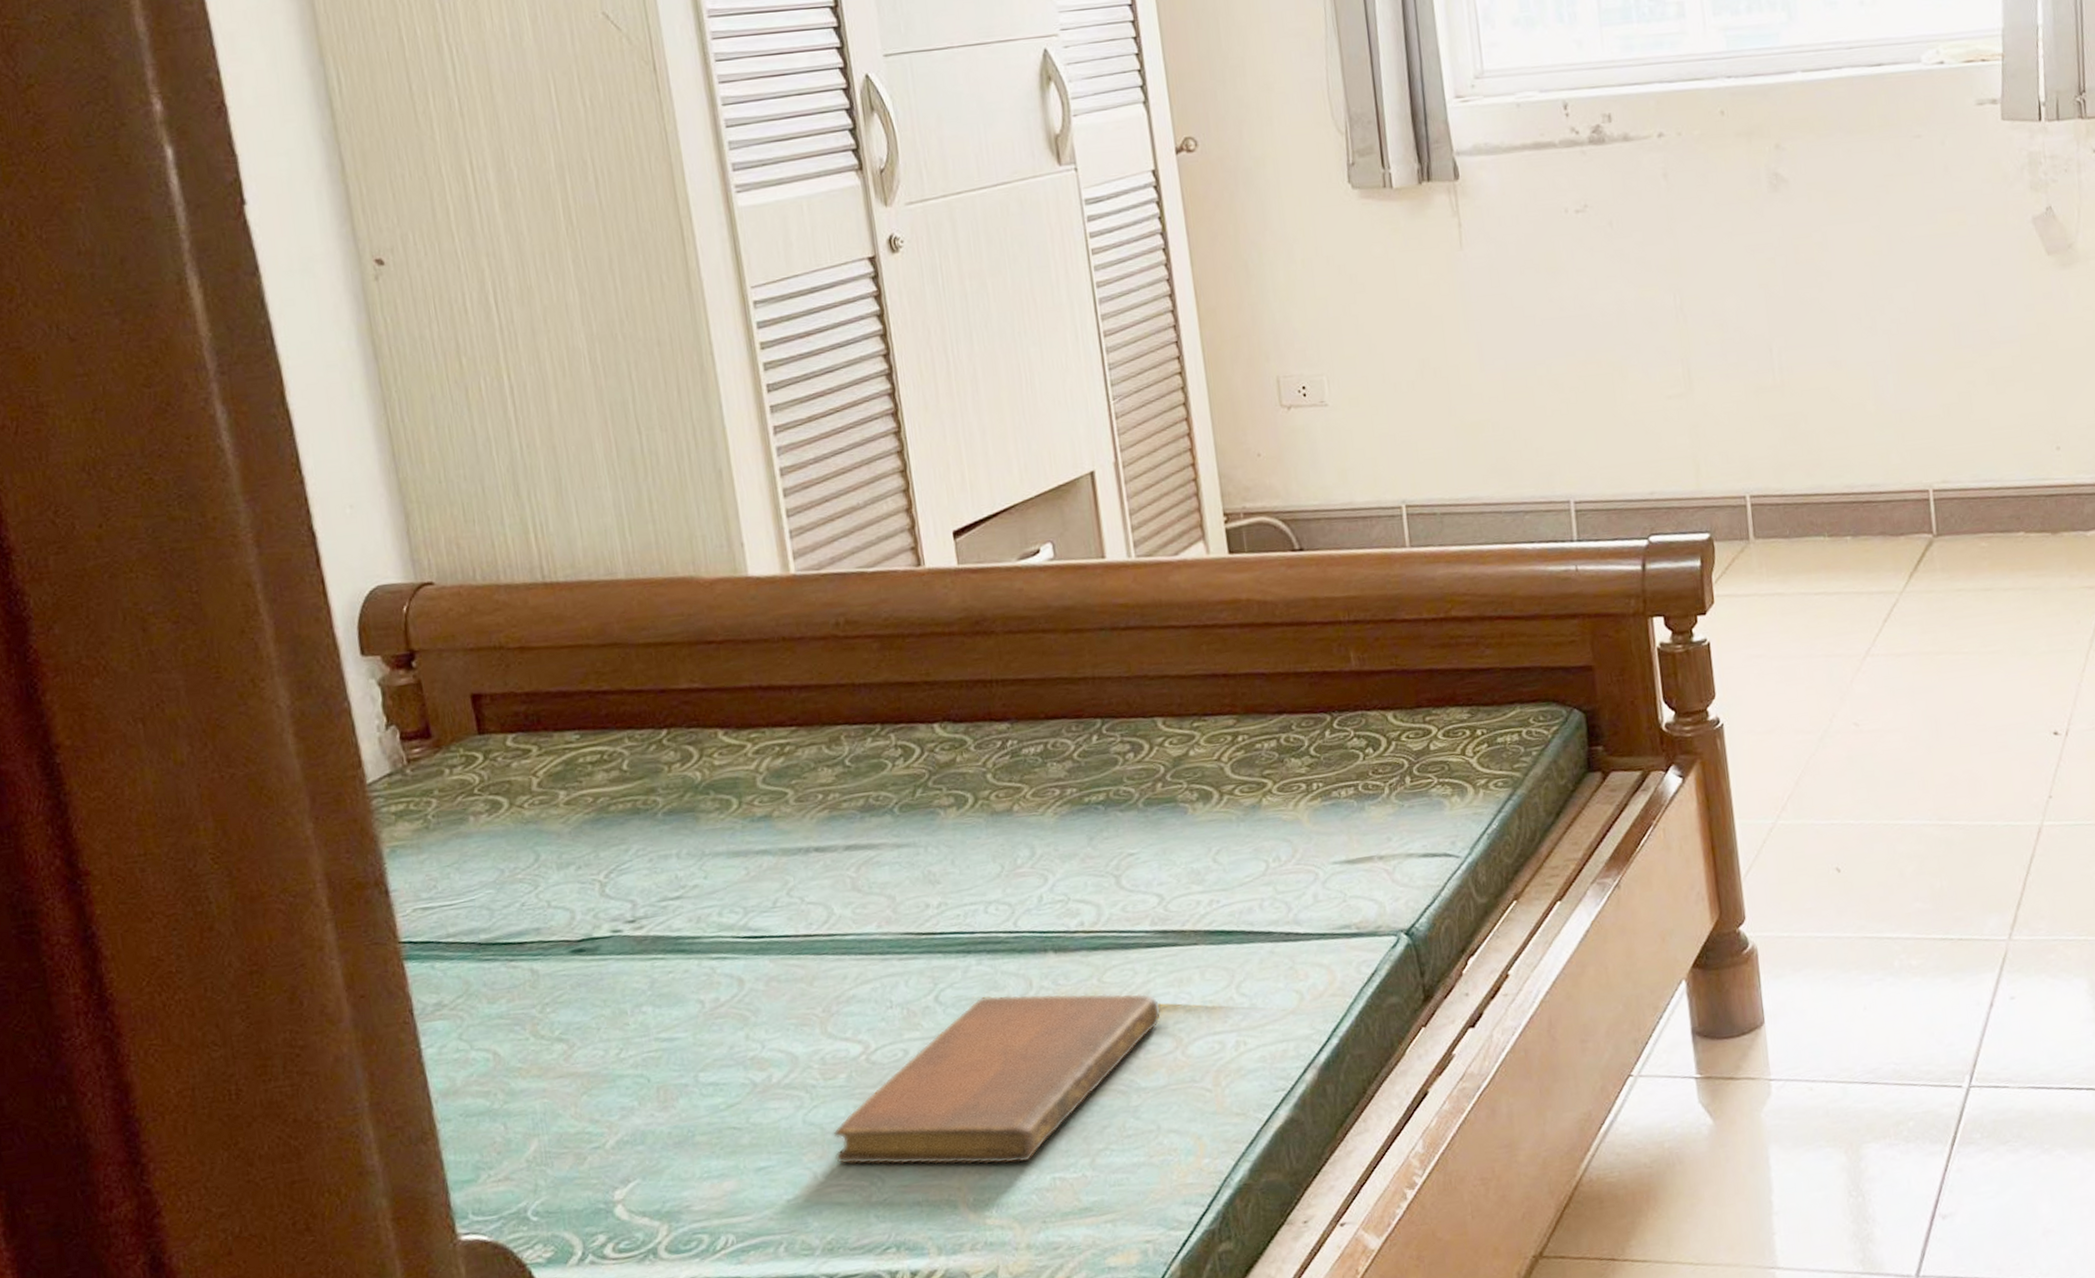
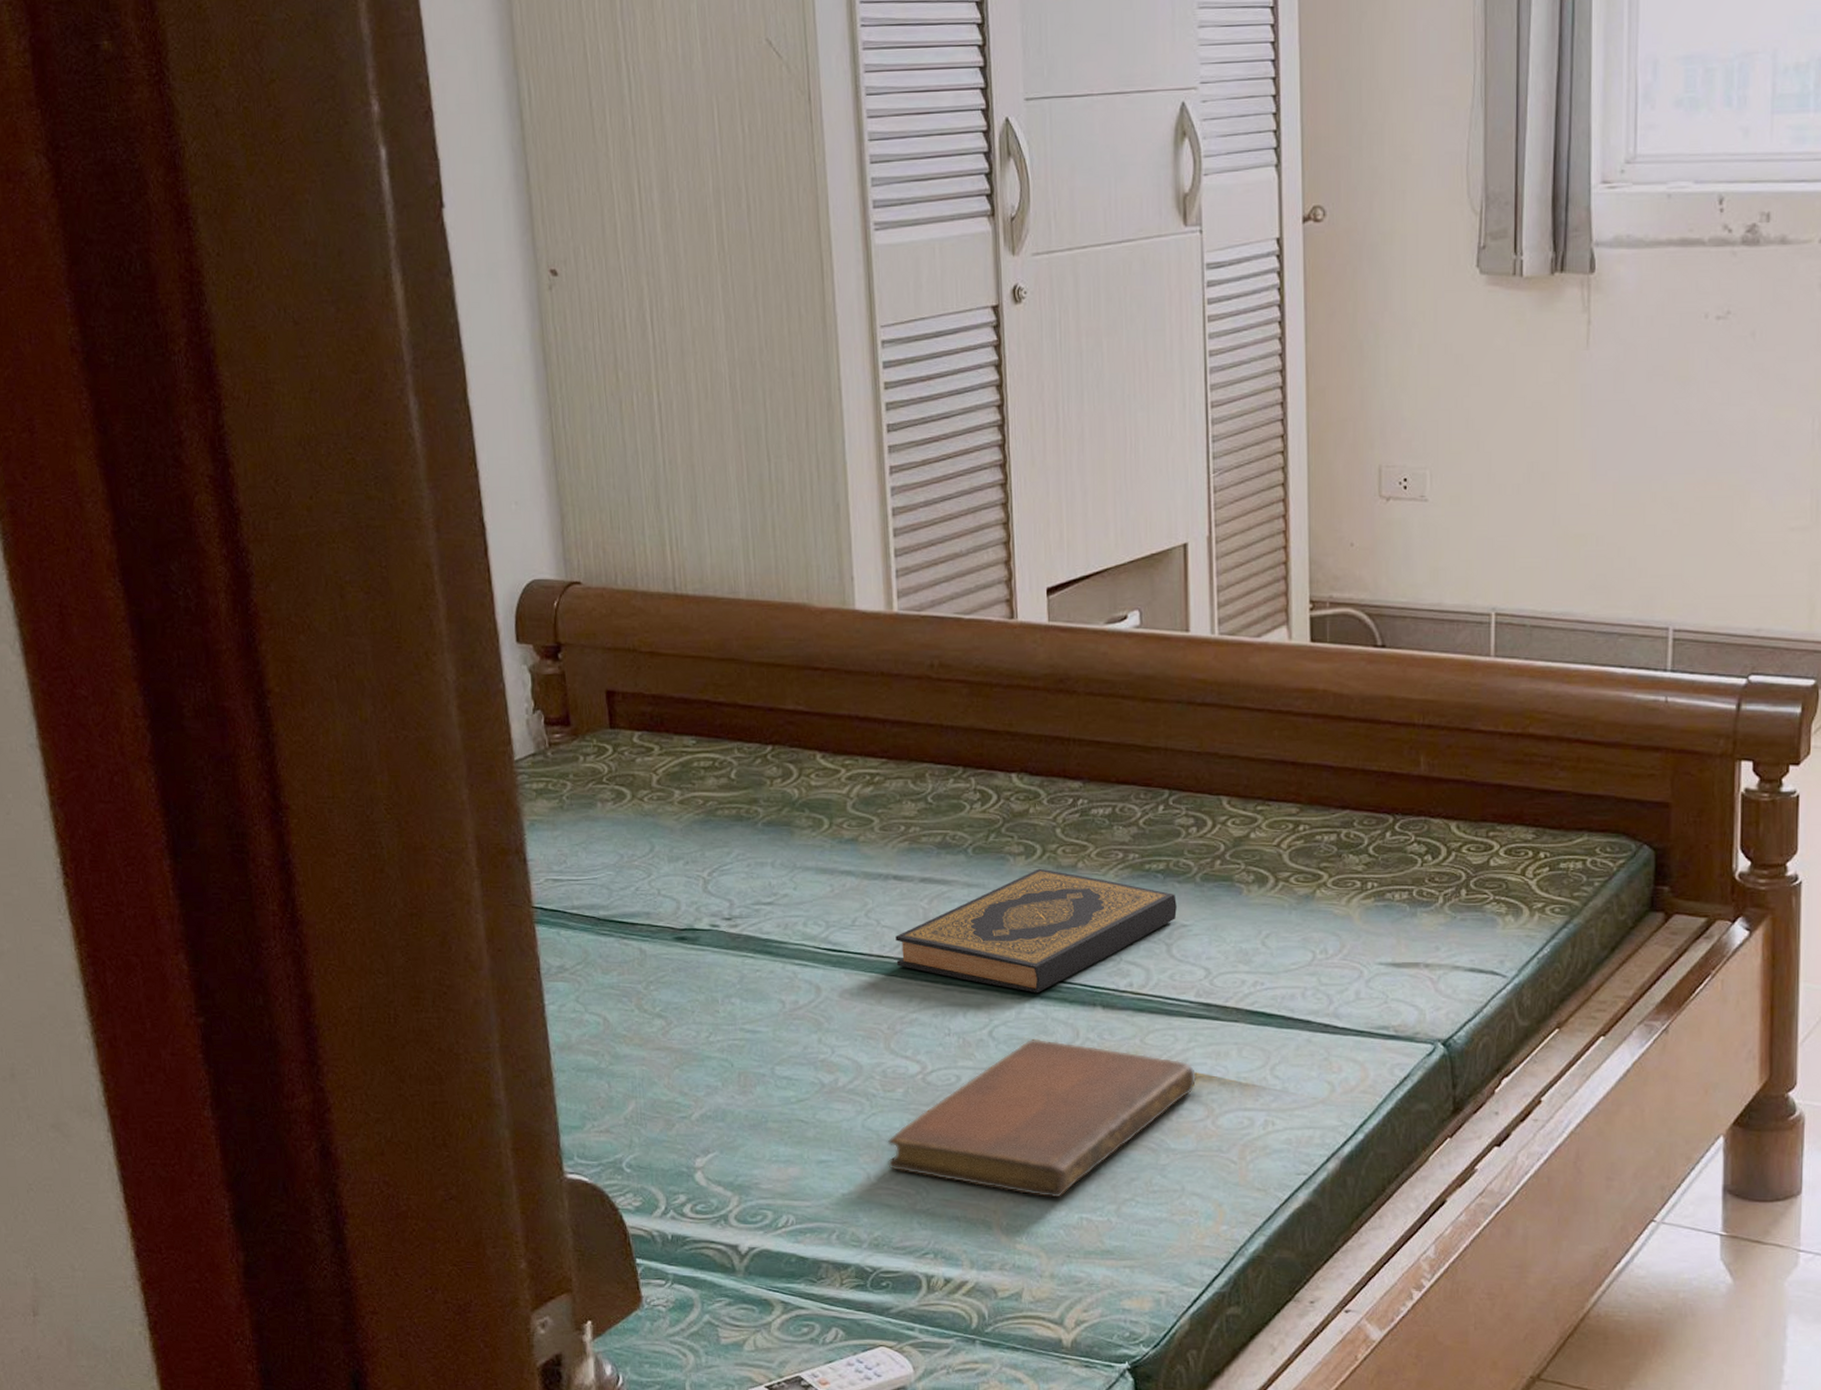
hardback book: none [822,817,1122,949] -> present [895,868,1177,994]

